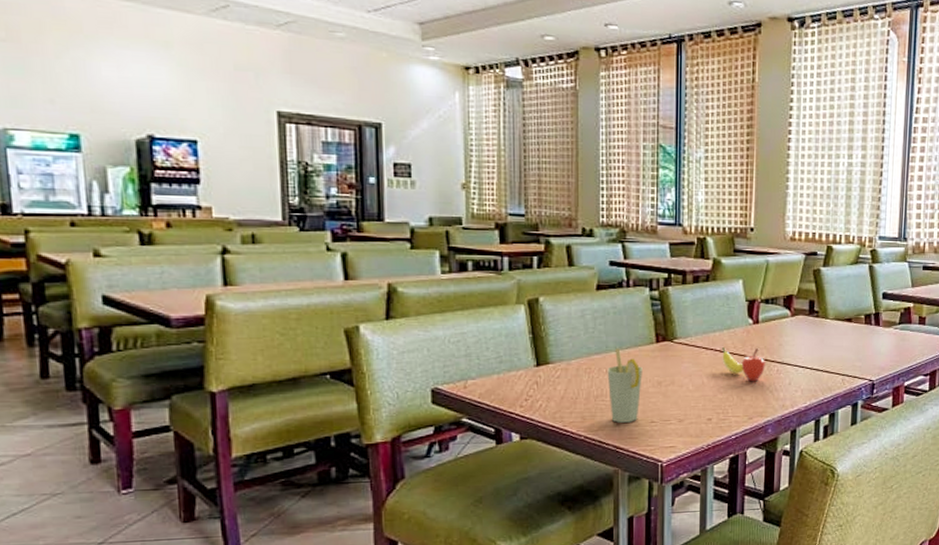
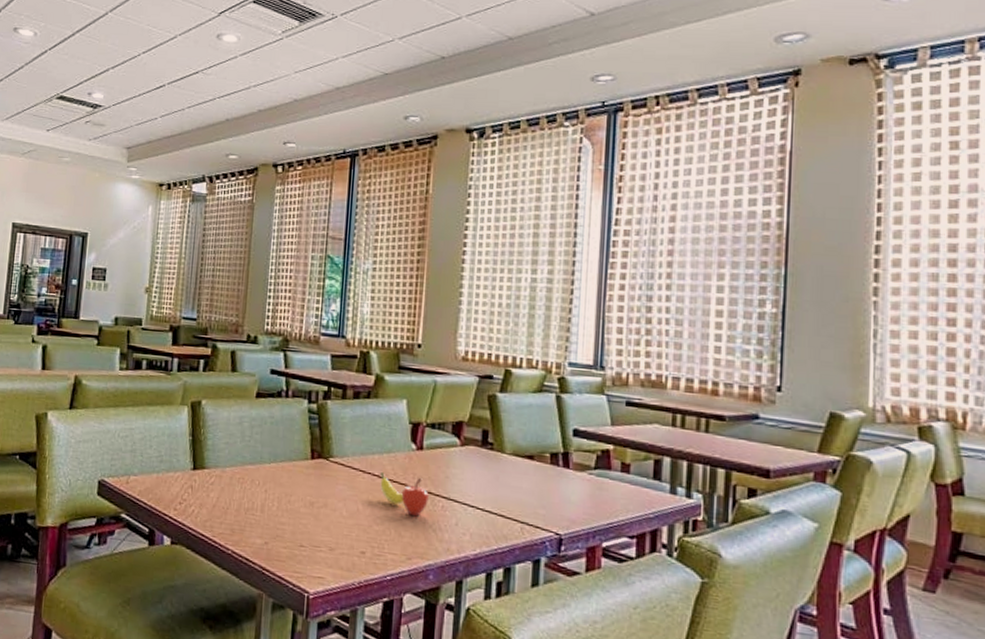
cup: present [607,348,643,423] -> none [259,460,295,543]

